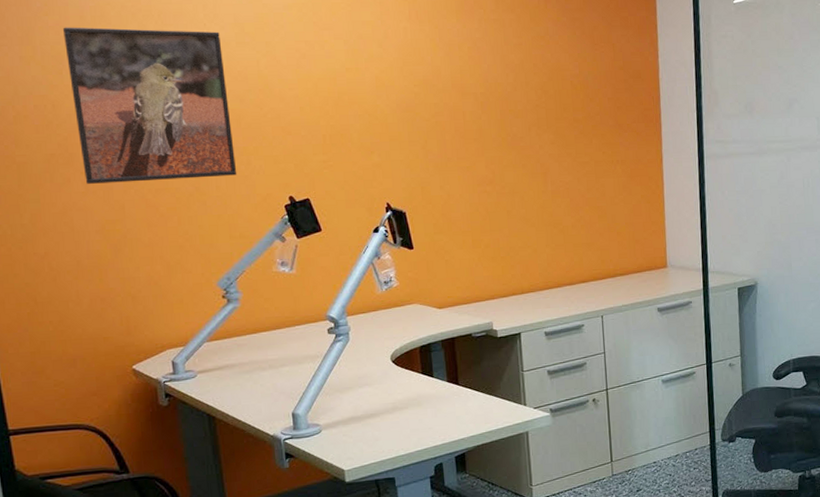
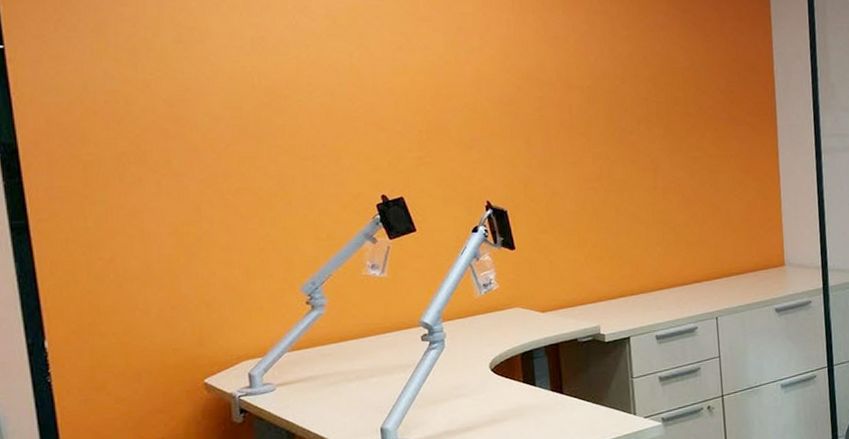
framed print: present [62,27,237,184] -> none [139,18,326,184]

